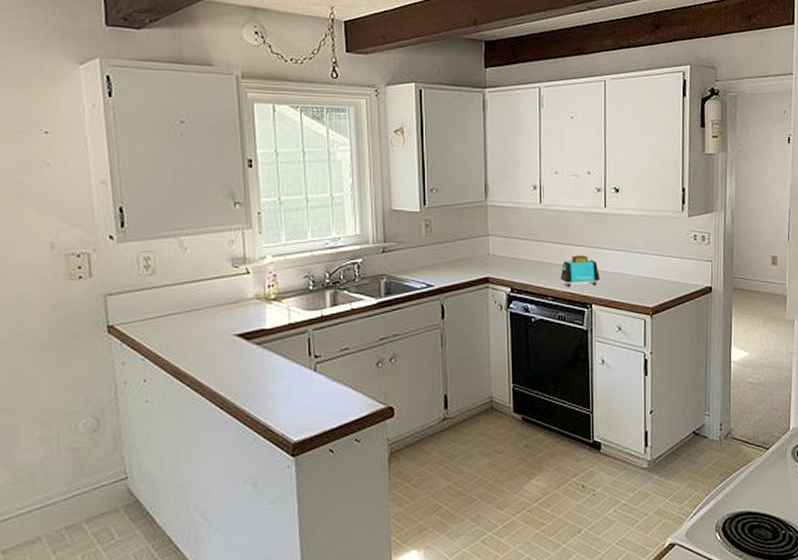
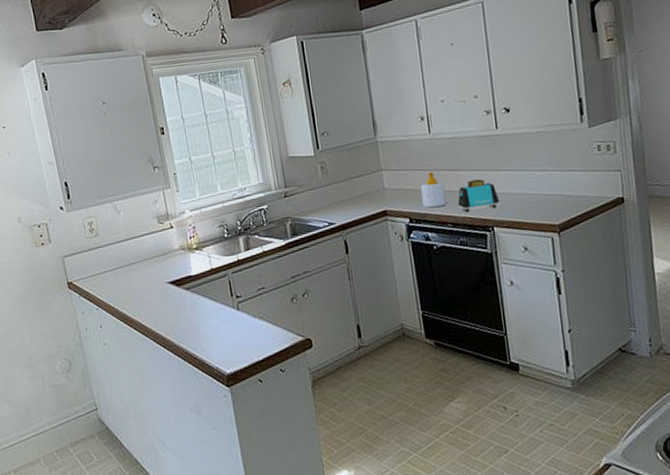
soap bottle: none [526,243,549,279] -> present [420,172,447,208]

